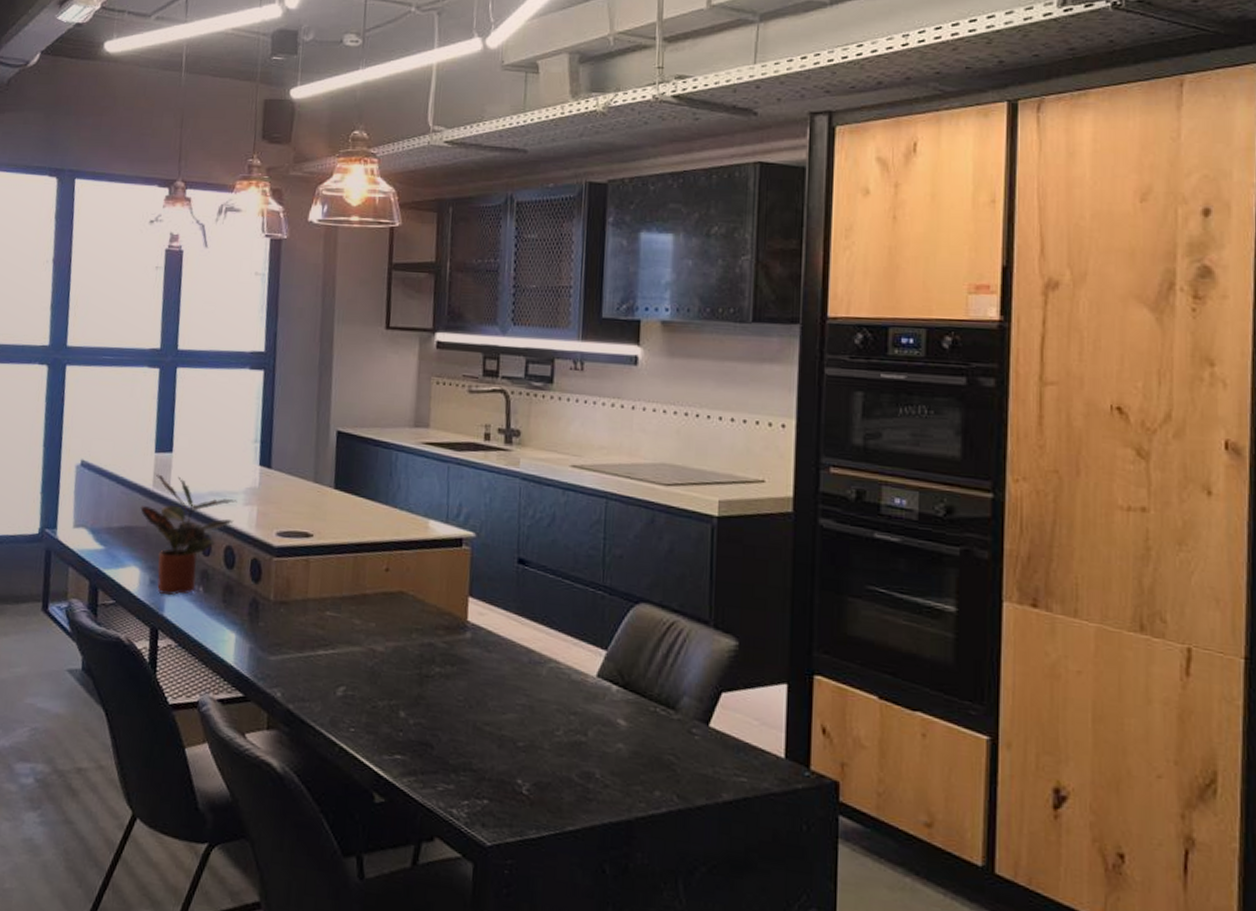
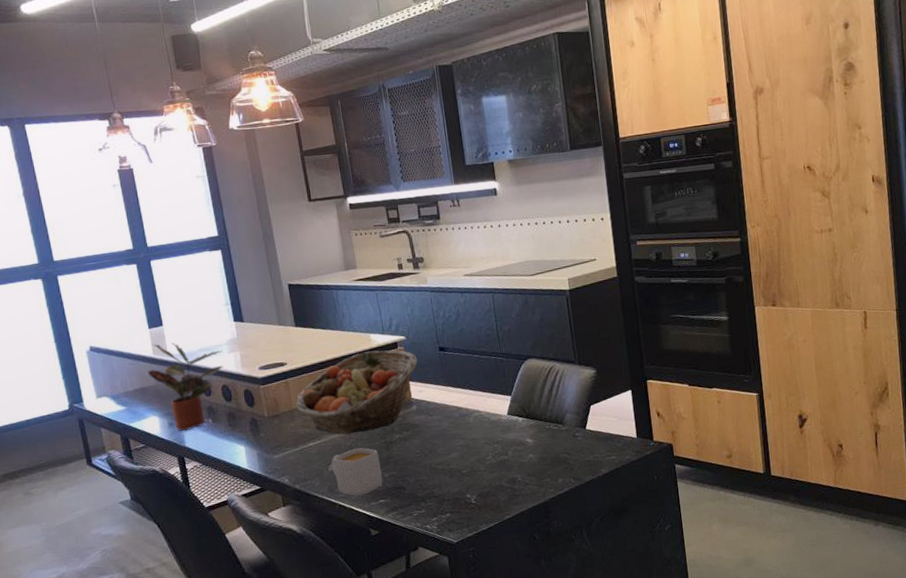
fruit basket: none [312,542,485,654] -> present [295,350,418,435]
mug: none [340,673,407,742] -> present [331,448,383,496]

